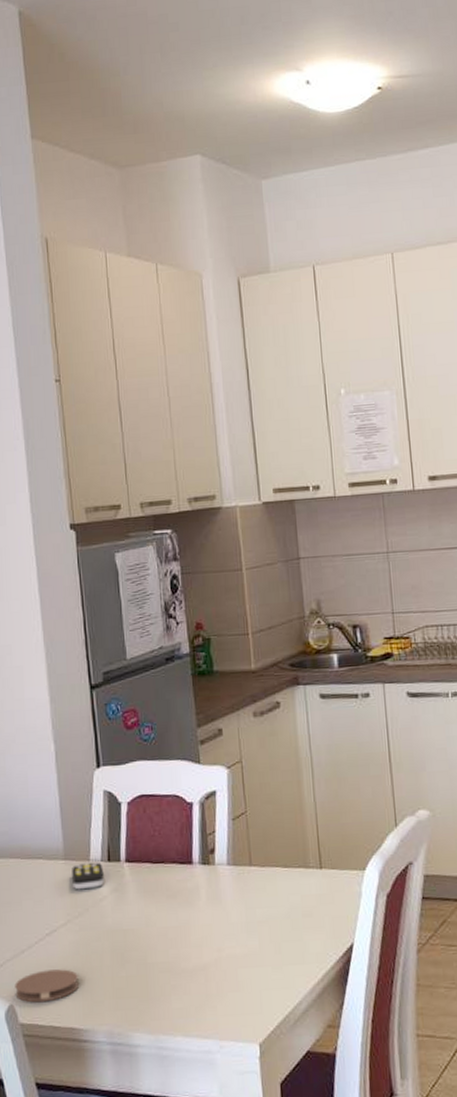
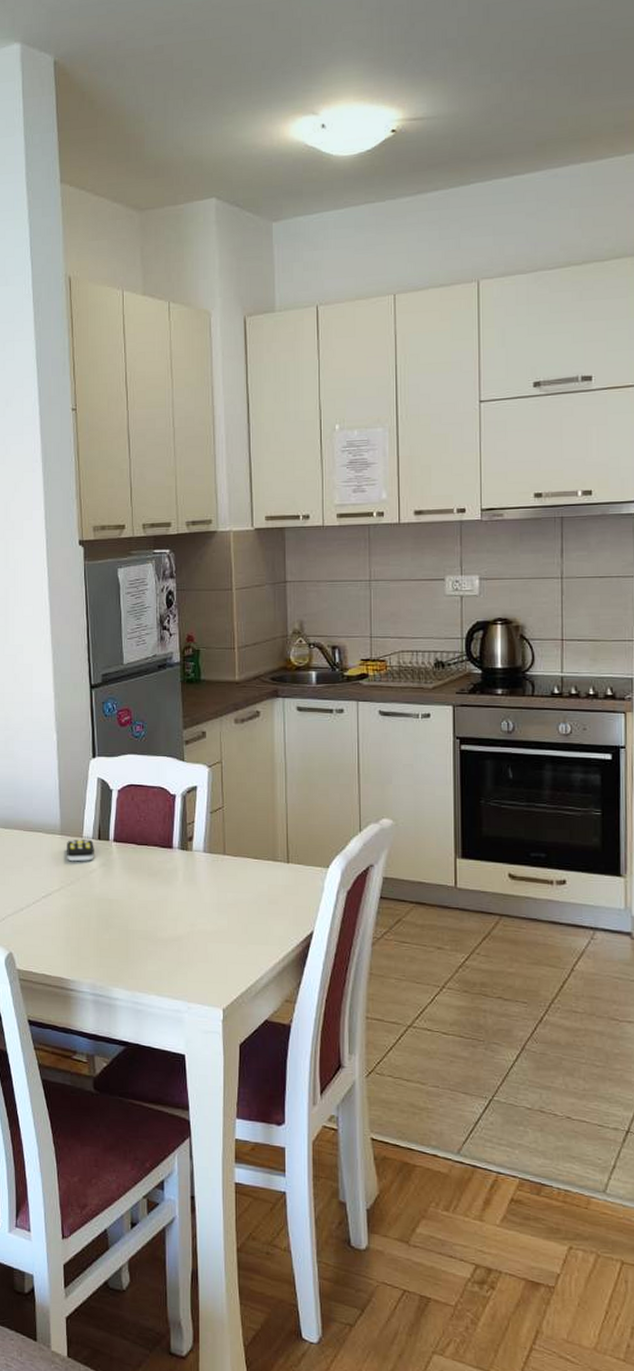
coaster: present [15,969,79,1003] -> none [14,927,68,954]

